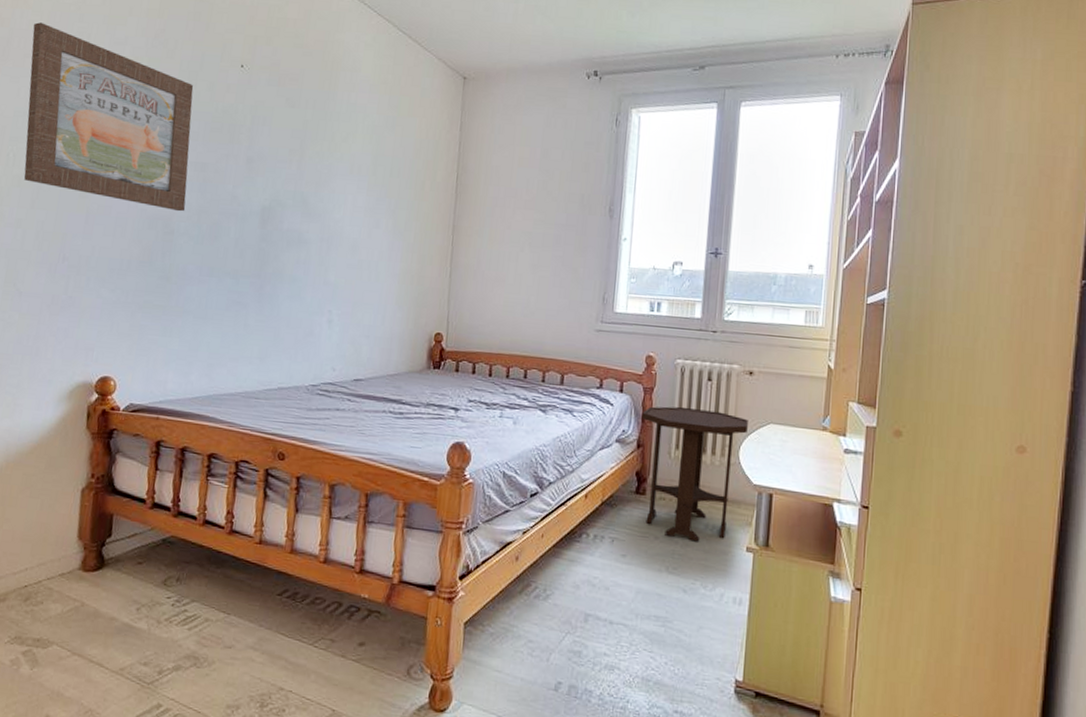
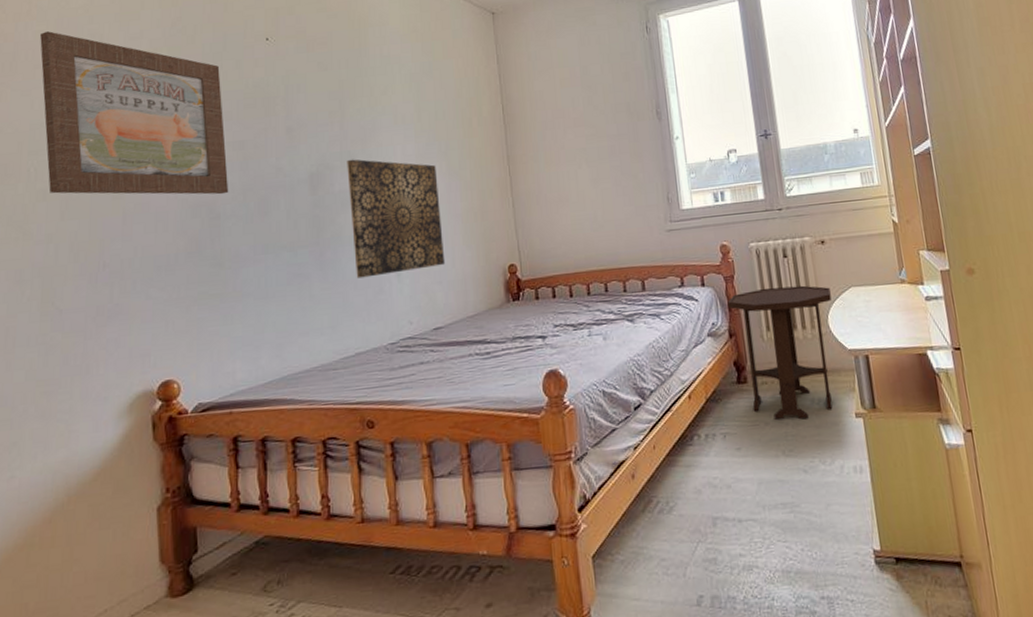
wall art: none [290,200,382,321] -> present [347,159,446,279]

